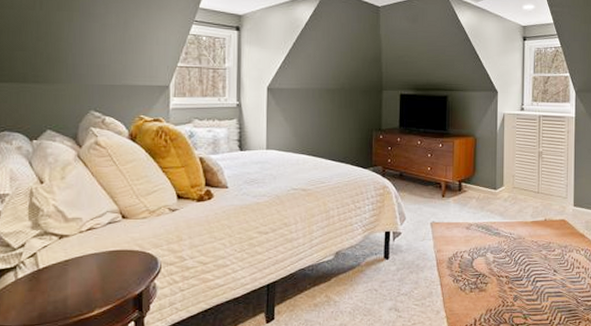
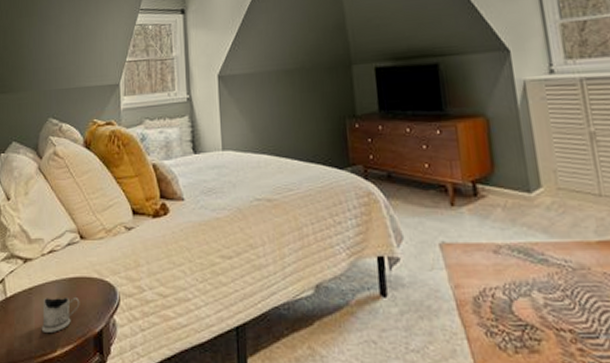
tea glass holder: none [77,267,120,297] -> present [41,298,80,332]

